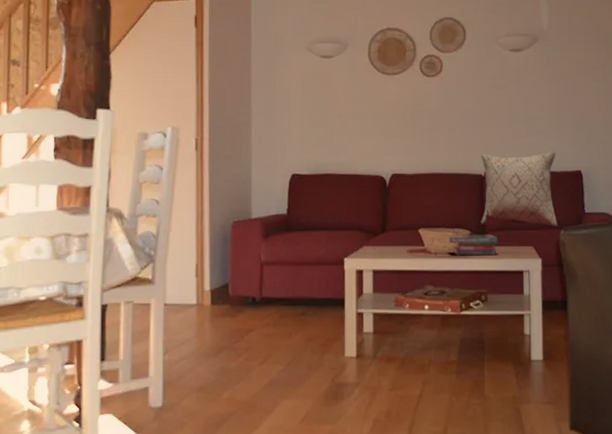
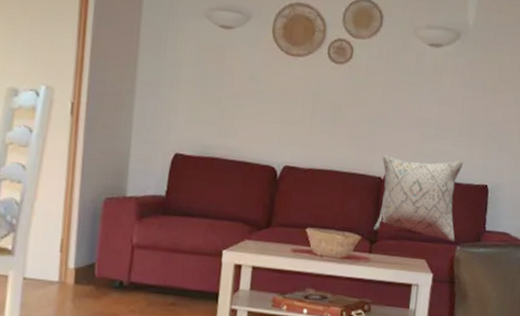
books: present [446,234,498,256] -> none [334,237,390,265]

